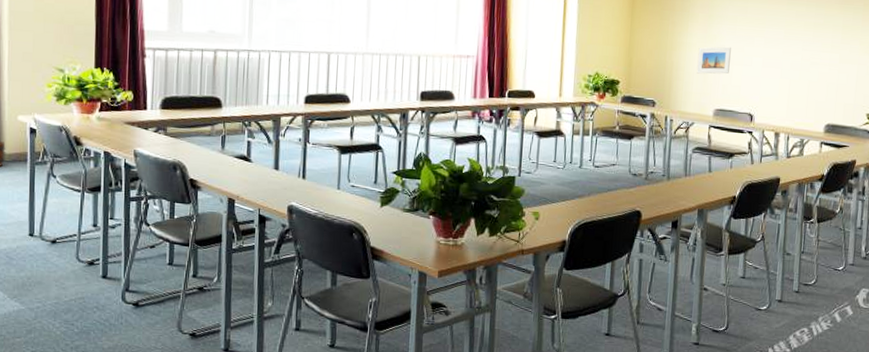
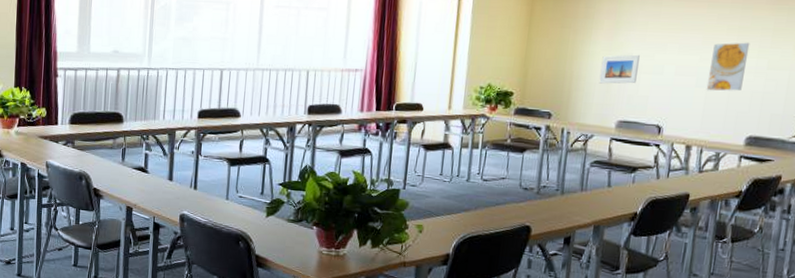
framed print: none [789,37,824,83] -> present [706,42,750,91]

